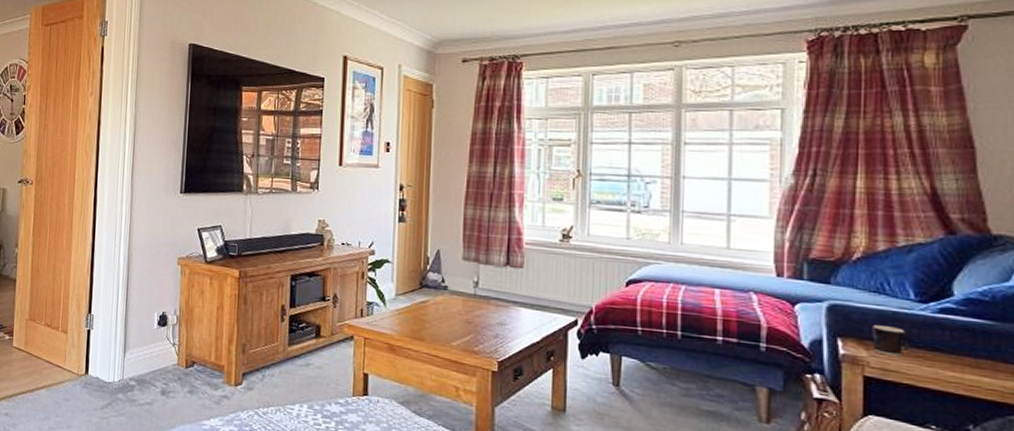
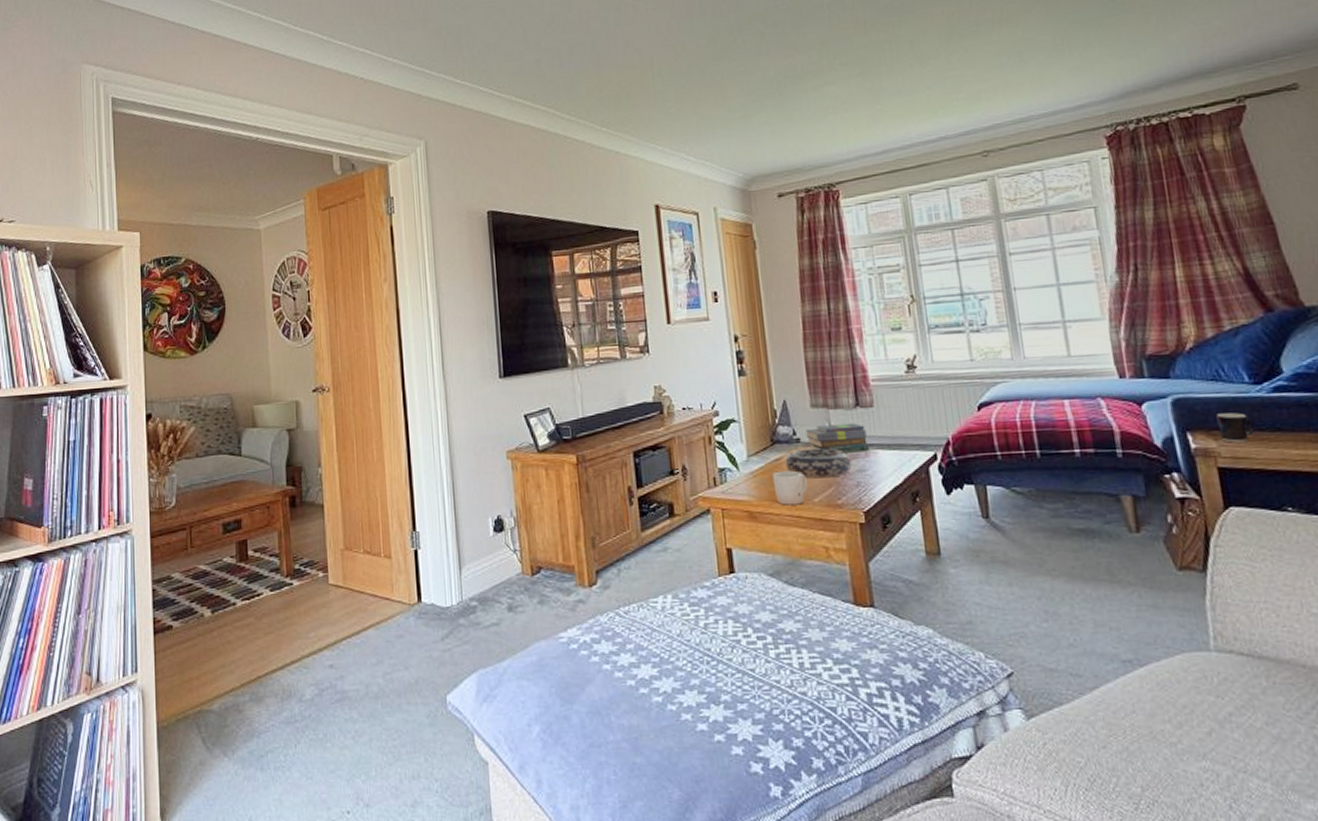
mug: none [415,312,448,346] -> present [772,470,808,506]
decorative bowl: none [430,296,494,326] -> present [785,448,852,478]
books: none [454,278,513,314] -> present [806,422,871,459]

